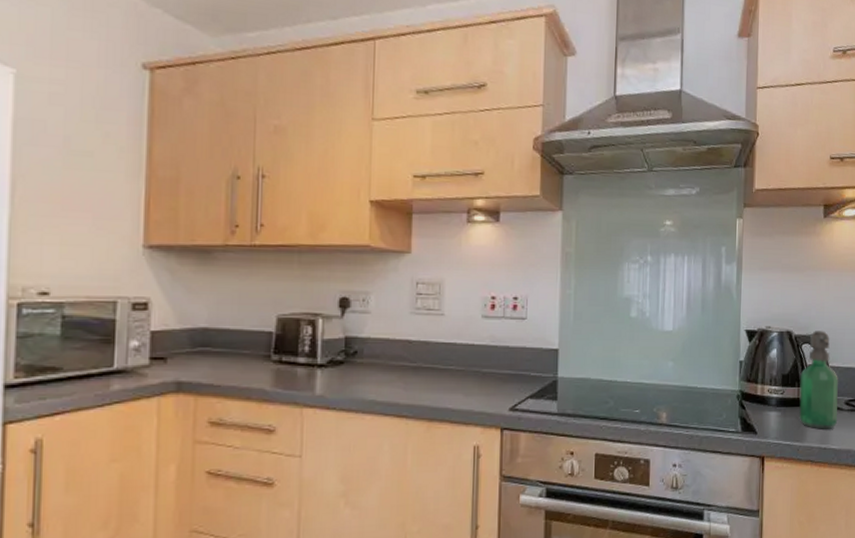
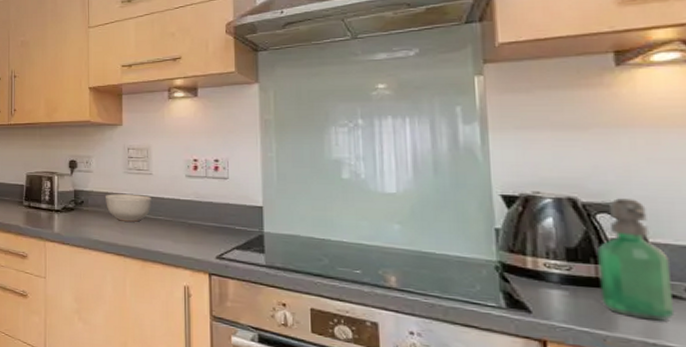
bowl: none [386,339,442,374] -> present [106,193,151,222]

